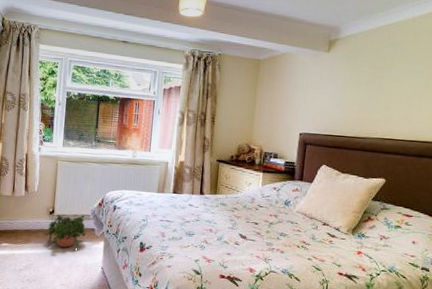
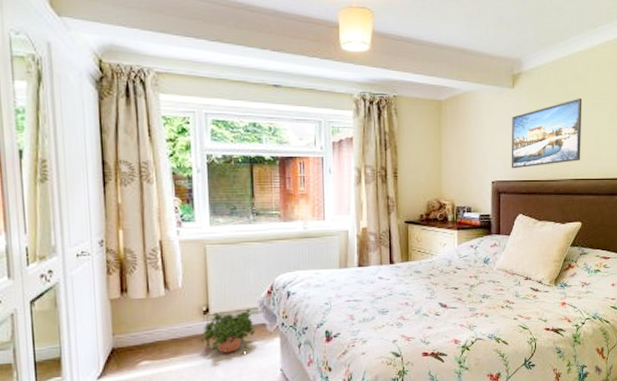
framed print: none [319,63,398,124] -> present [511,97,582,169]

